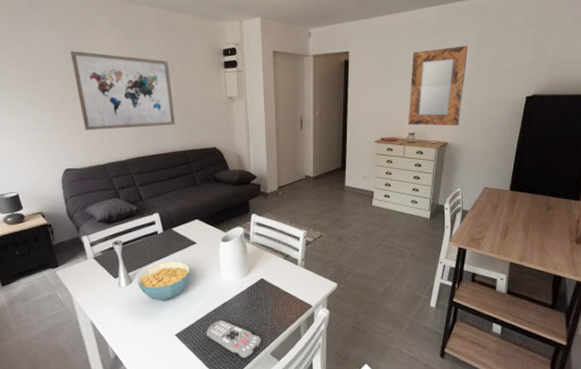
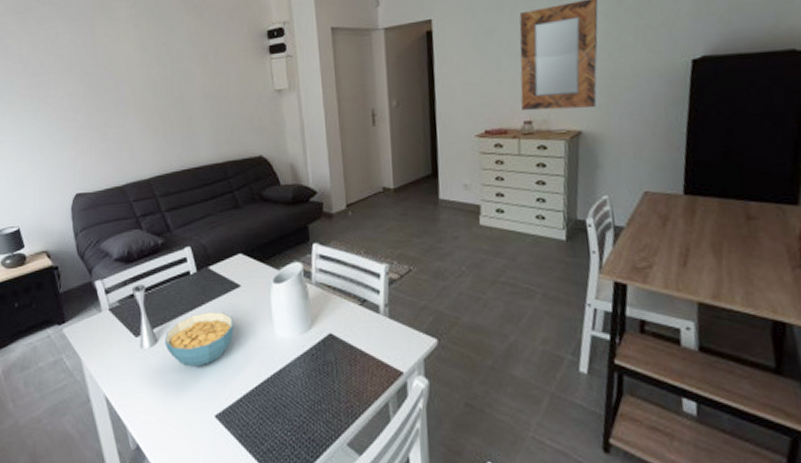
wall art: present [70,50,176,131] -> none [82,47,211,145]
remote control: present [206,320,261,359] -> none [256,394,334,452]

